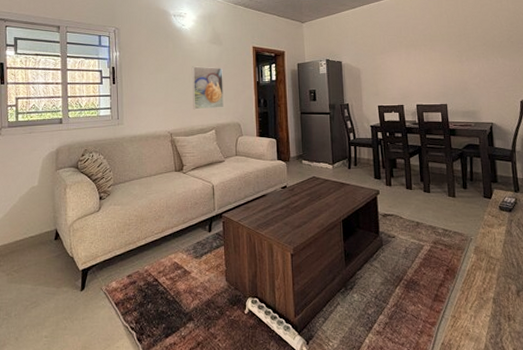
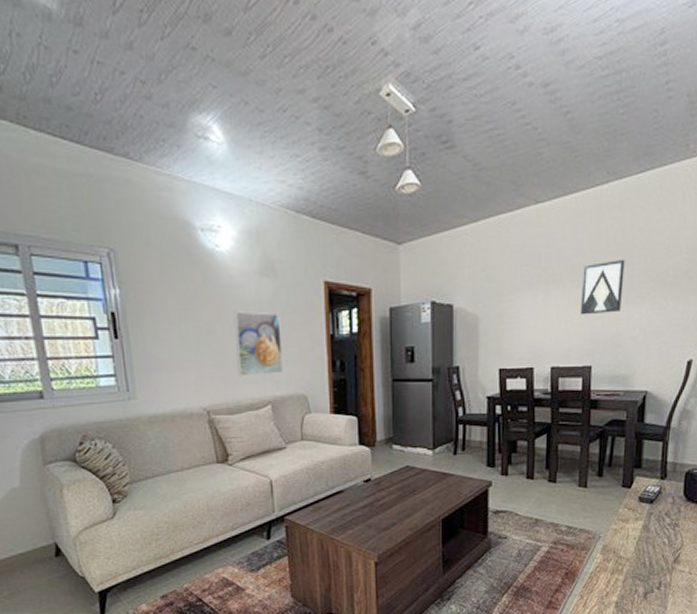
wall art: none [432,30,464,68] -> present [580,259,625,315]

